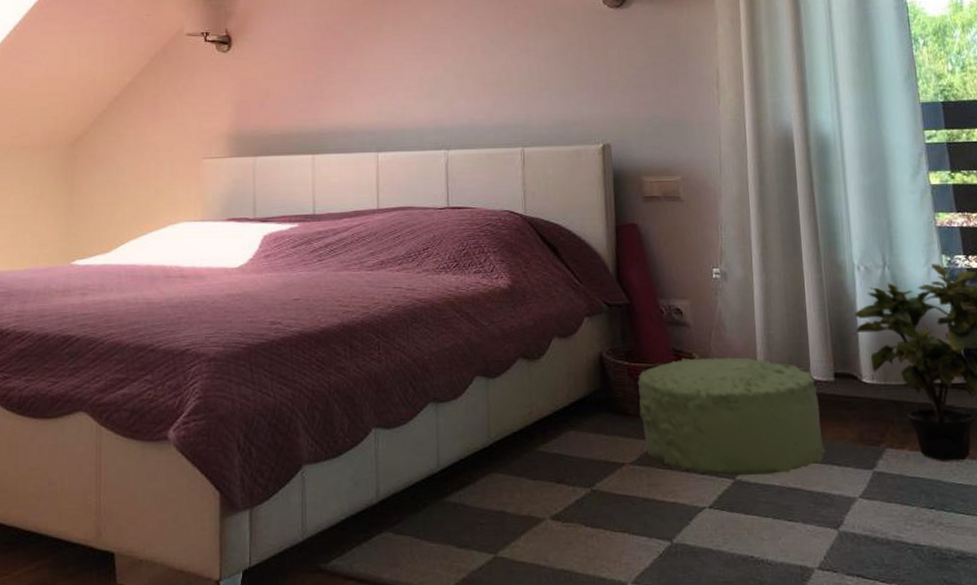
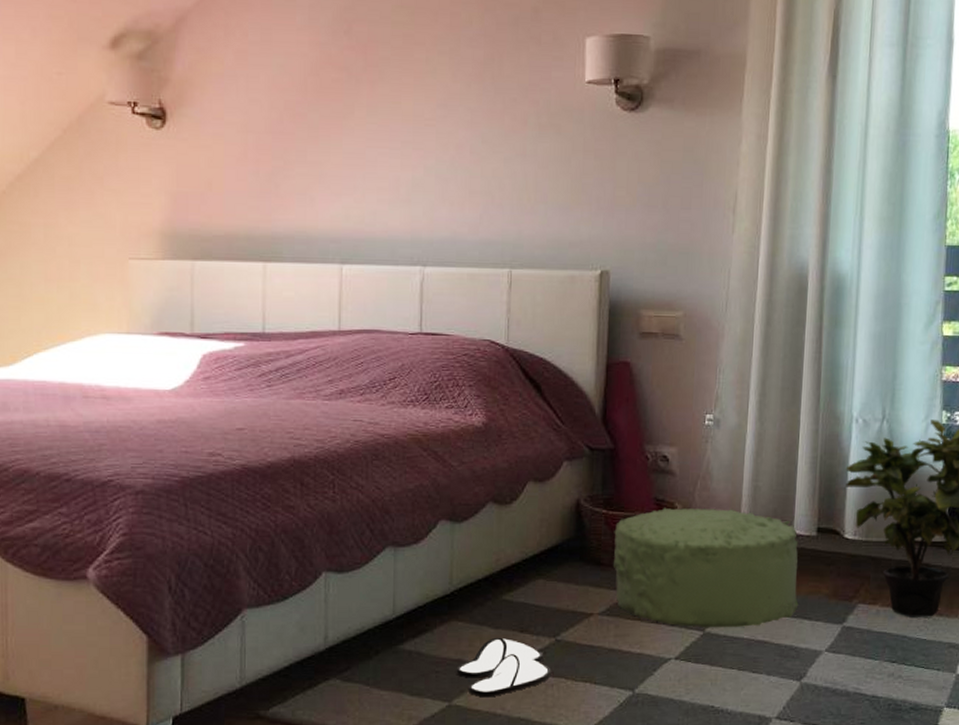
slippers: none [499,488,590,549] -> present [456,637,551,698]

